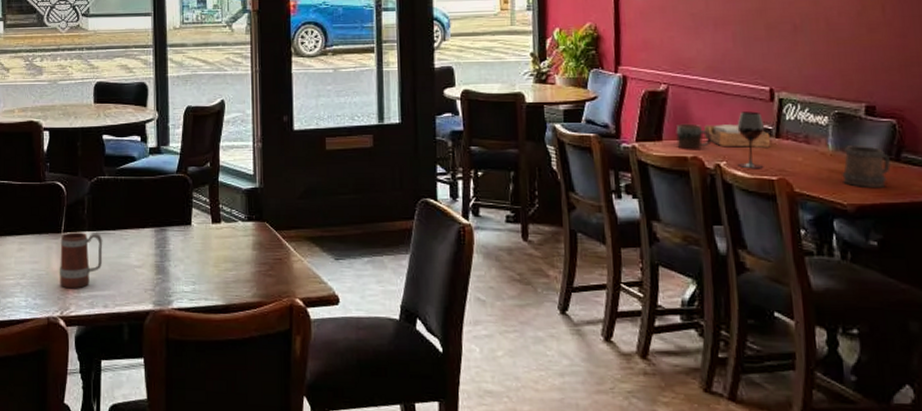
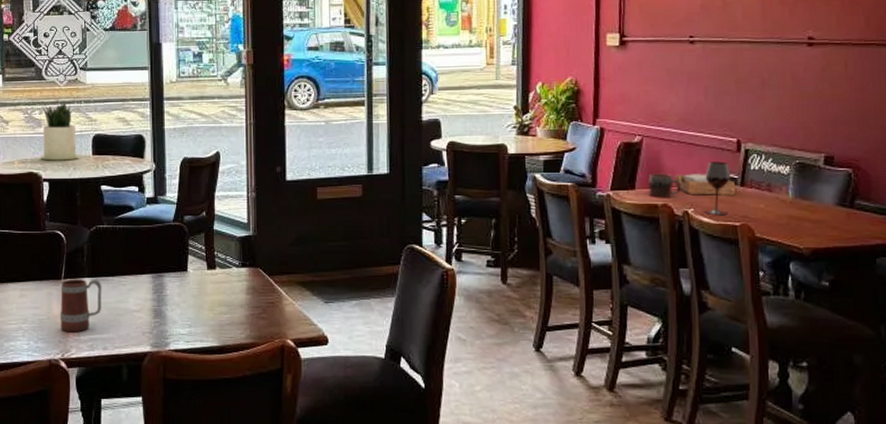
planter: none [41,48,81,109] -> present [40,101,80,161]
beer mug: present [842,144,891,187] -> none [800,192,845,232]

